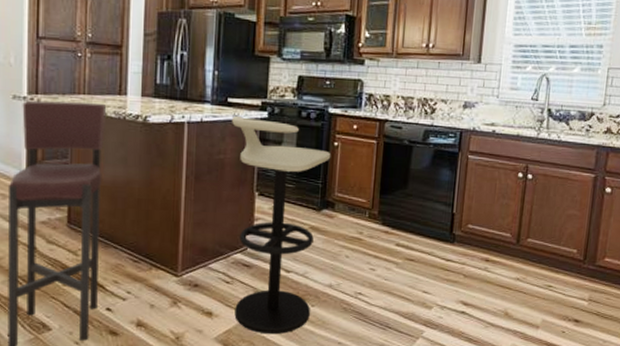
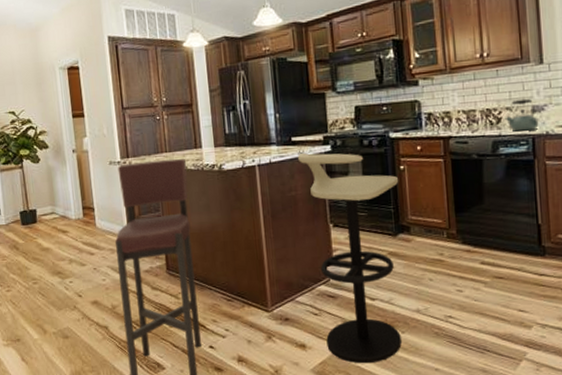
kettle: none [438,94,468,125] -> present [504,99,539,132]

